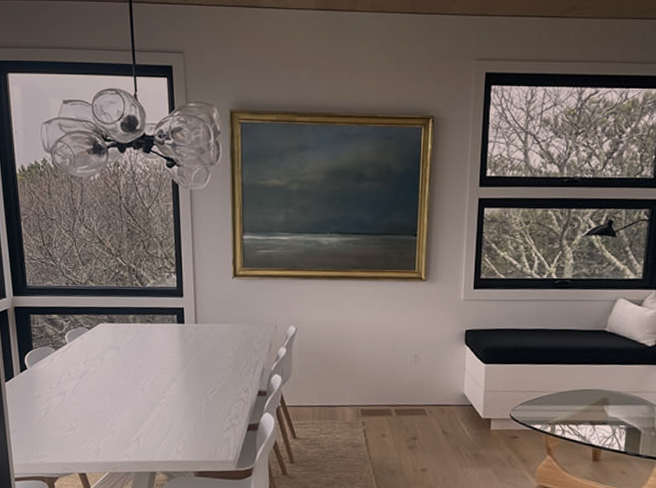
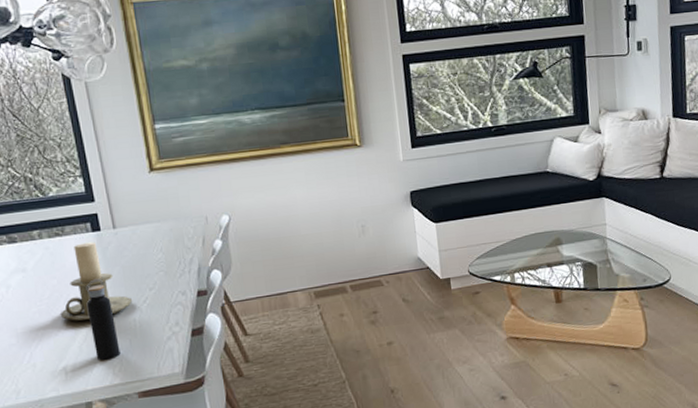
candle holder: none [140,332,203,401] -> present [60,241,133,322]
water bottle: none [163,366,186,439] -> present [86,279,121,361]

